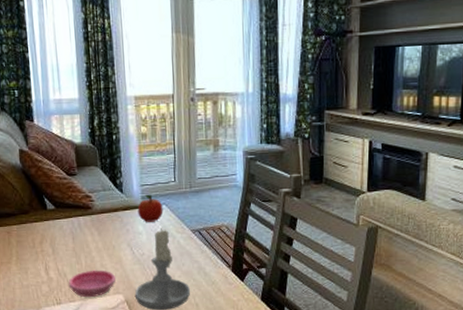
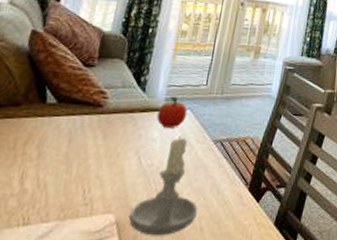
saucer: present [68,270,116,298] -> none [45,181,111,217]

